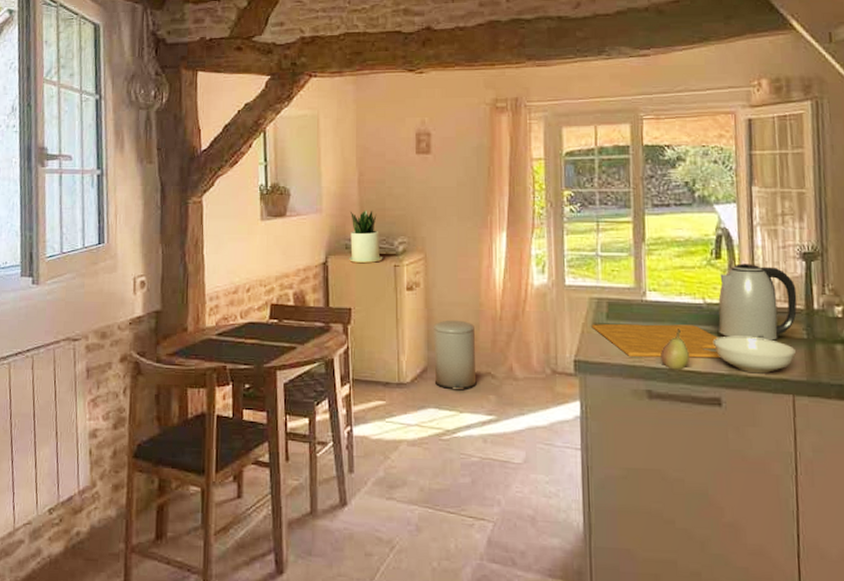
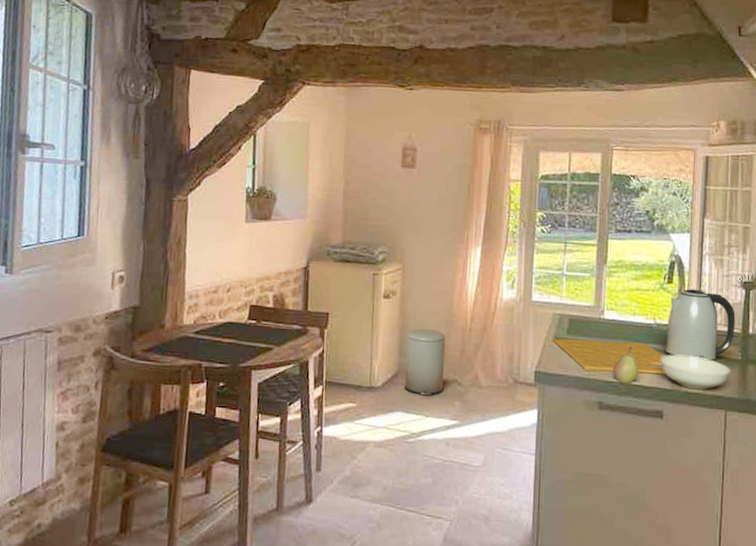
planter: present [348,210,383,264] -> none [329,218,363,271]

